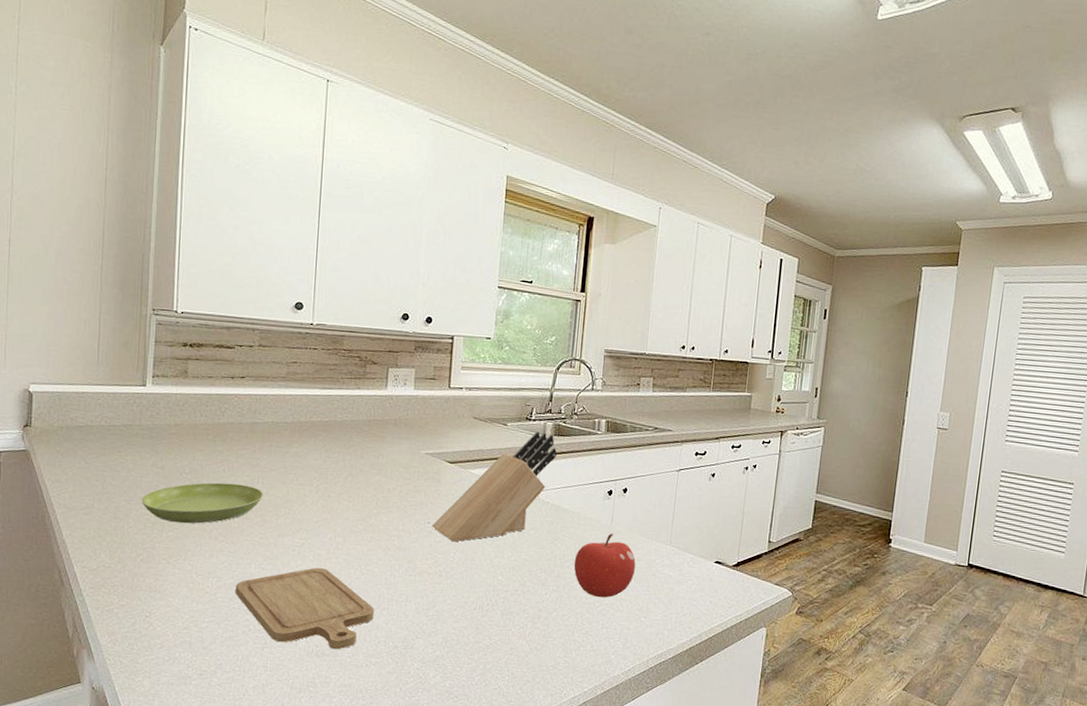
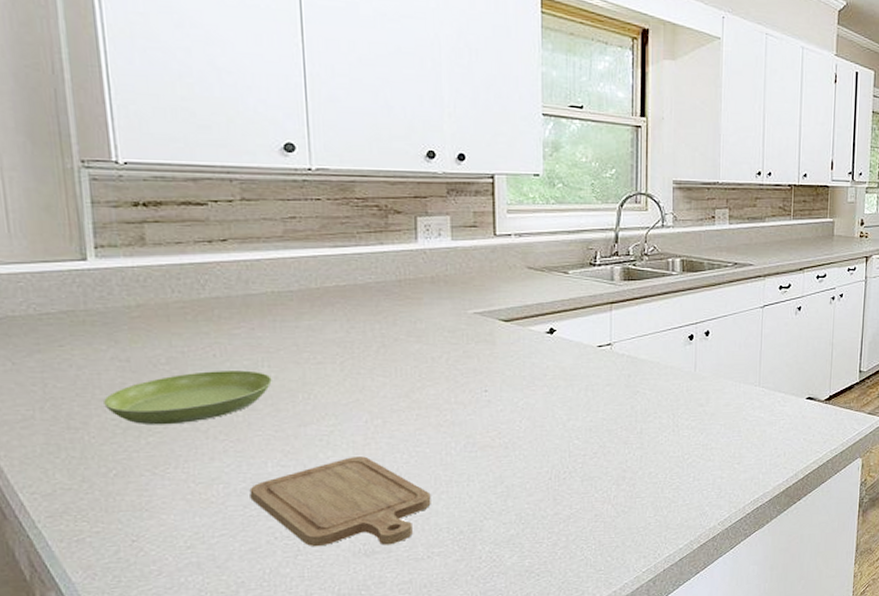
knife block: present [431,431,557,542] -> none [489,278,628,409]
fruit: present [573,534,636,598] -> none [657,381,725,450]

